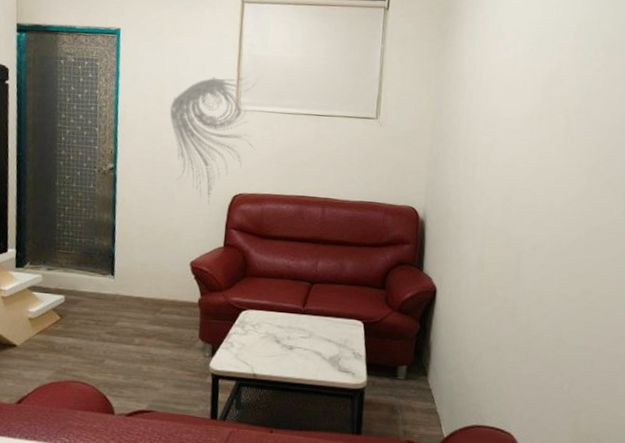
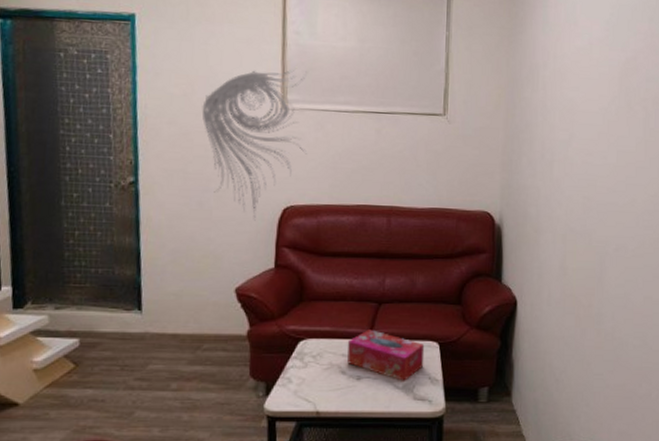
tissue box: none [282,305,351,354] -> present [347,329,425,381]

